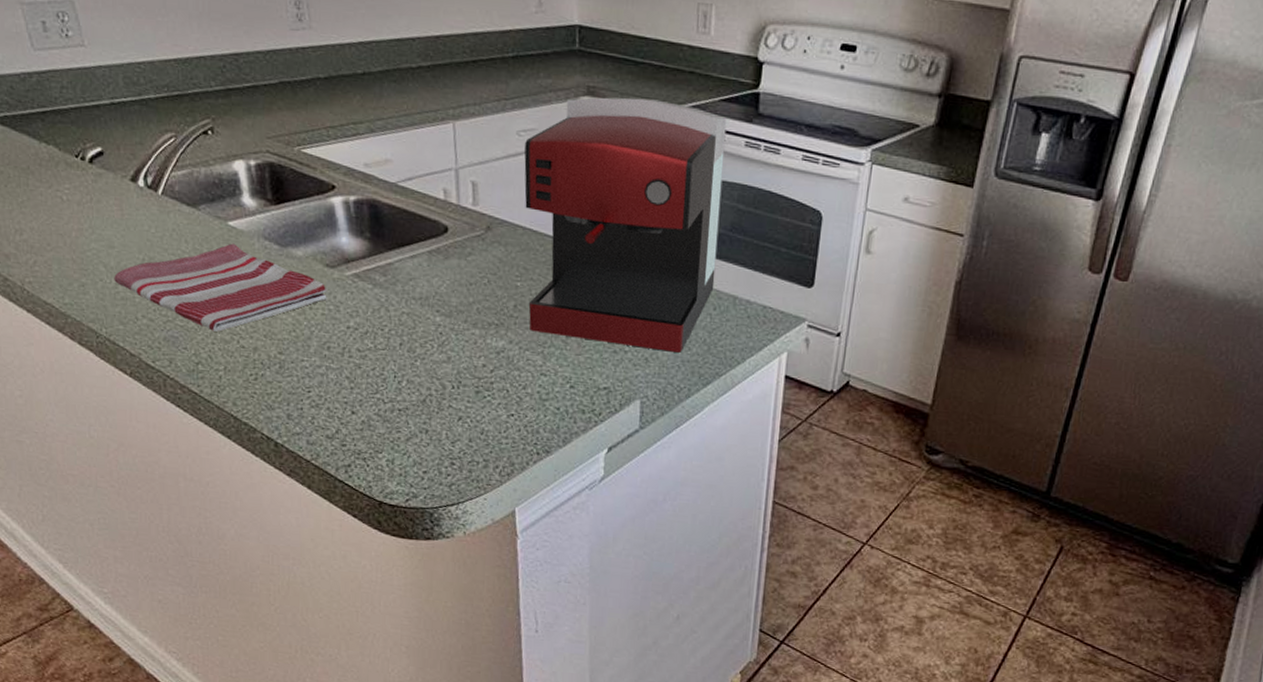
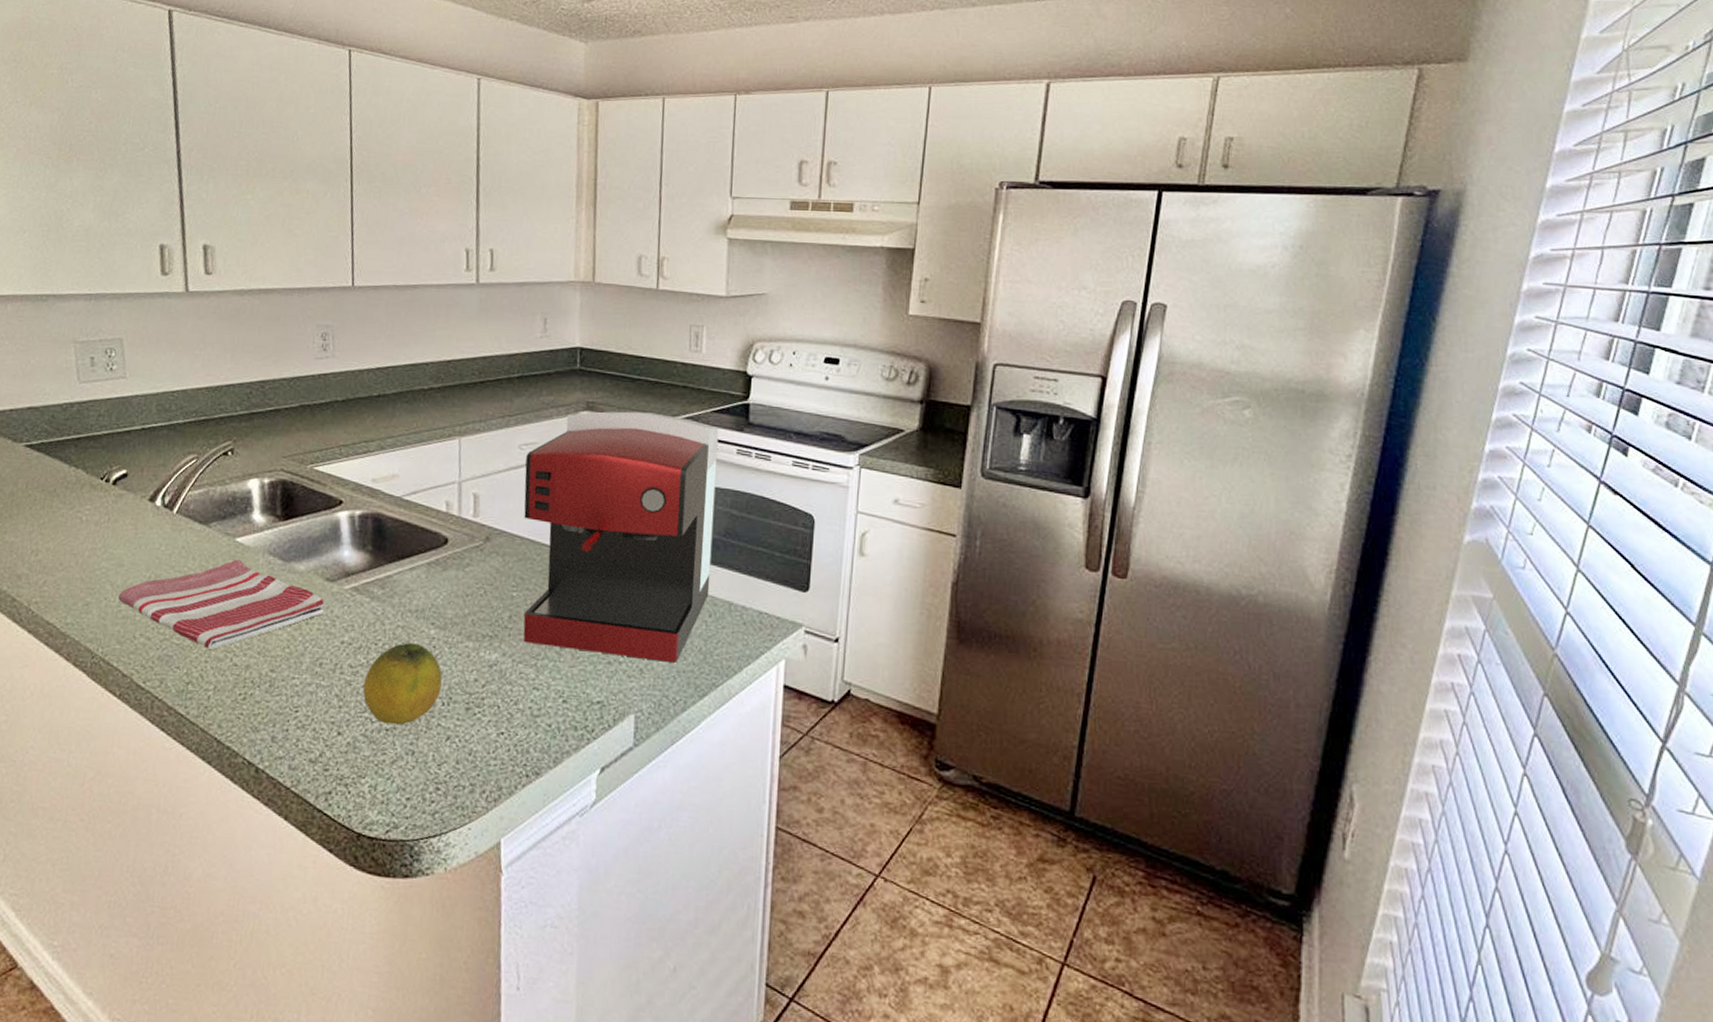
fruit: none [373,329,451,406] -> present [363,643,442,725]

